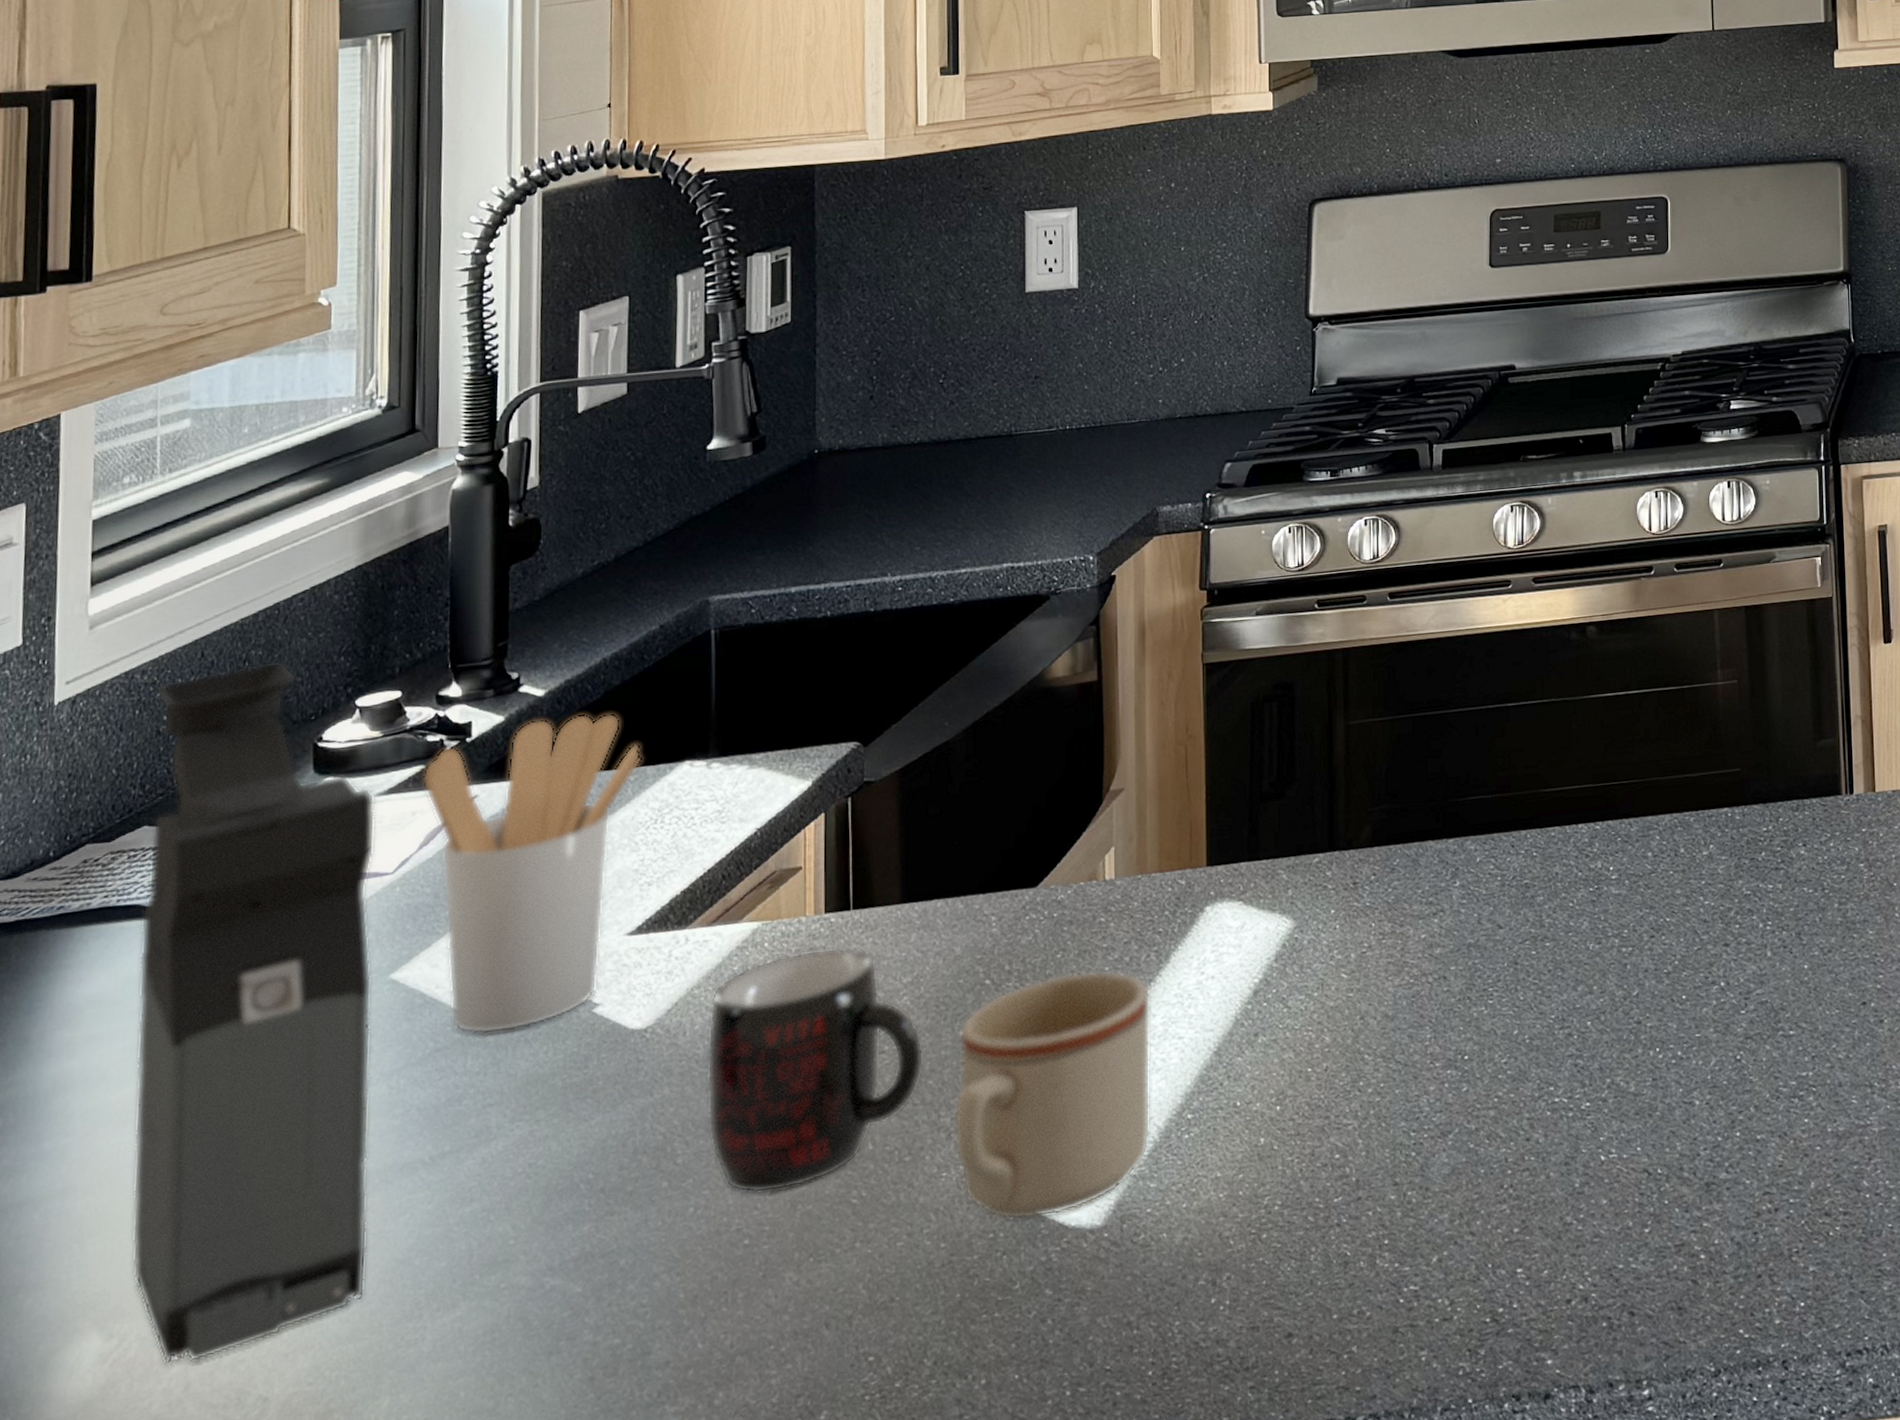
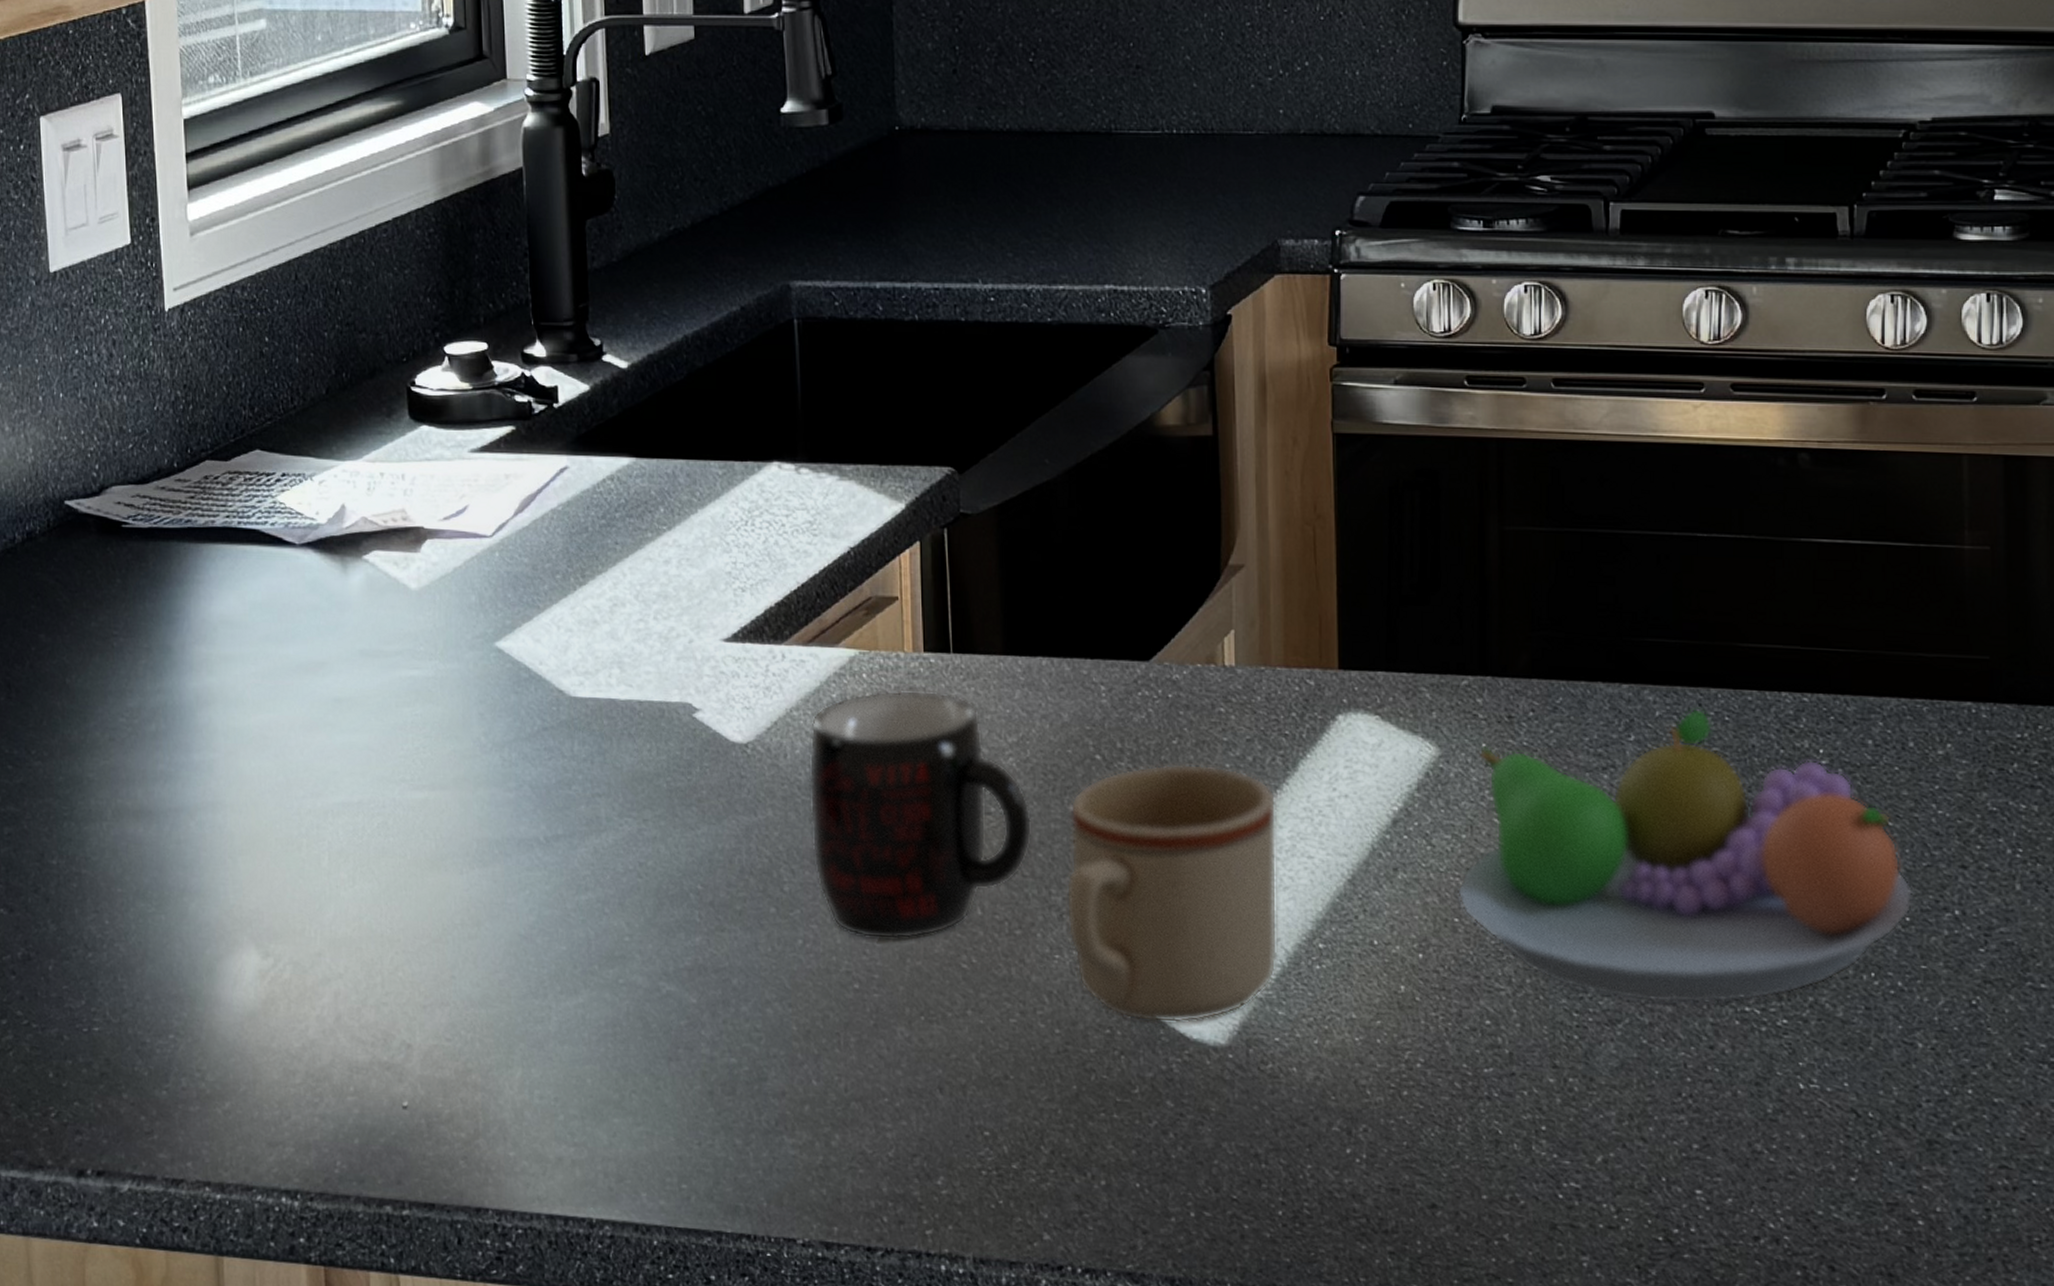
coffee maker: present [132,662,376,1365] -> none [256,294,492,996]
utensil holder: present [423,713,642,1034] -> none [514,393,729,722]
fruit bowl: none [1310,849,1688,1113] -> present [1458,708,1914,1004]

